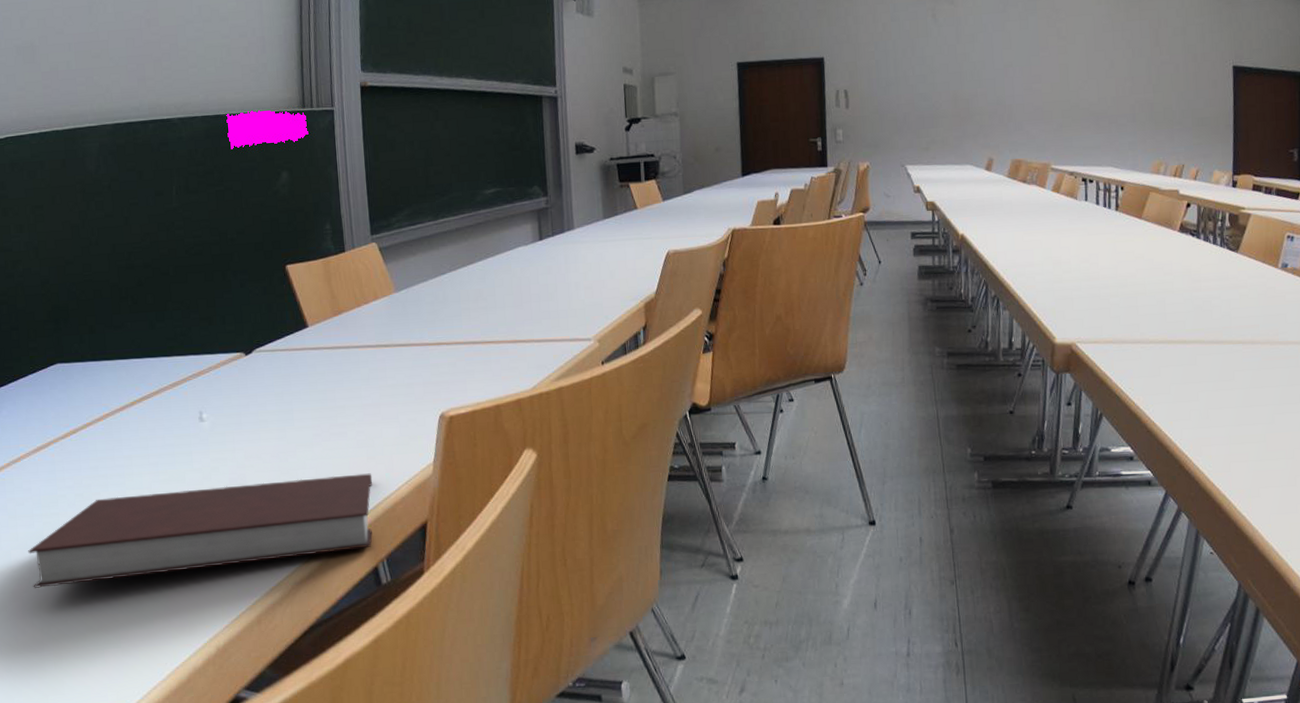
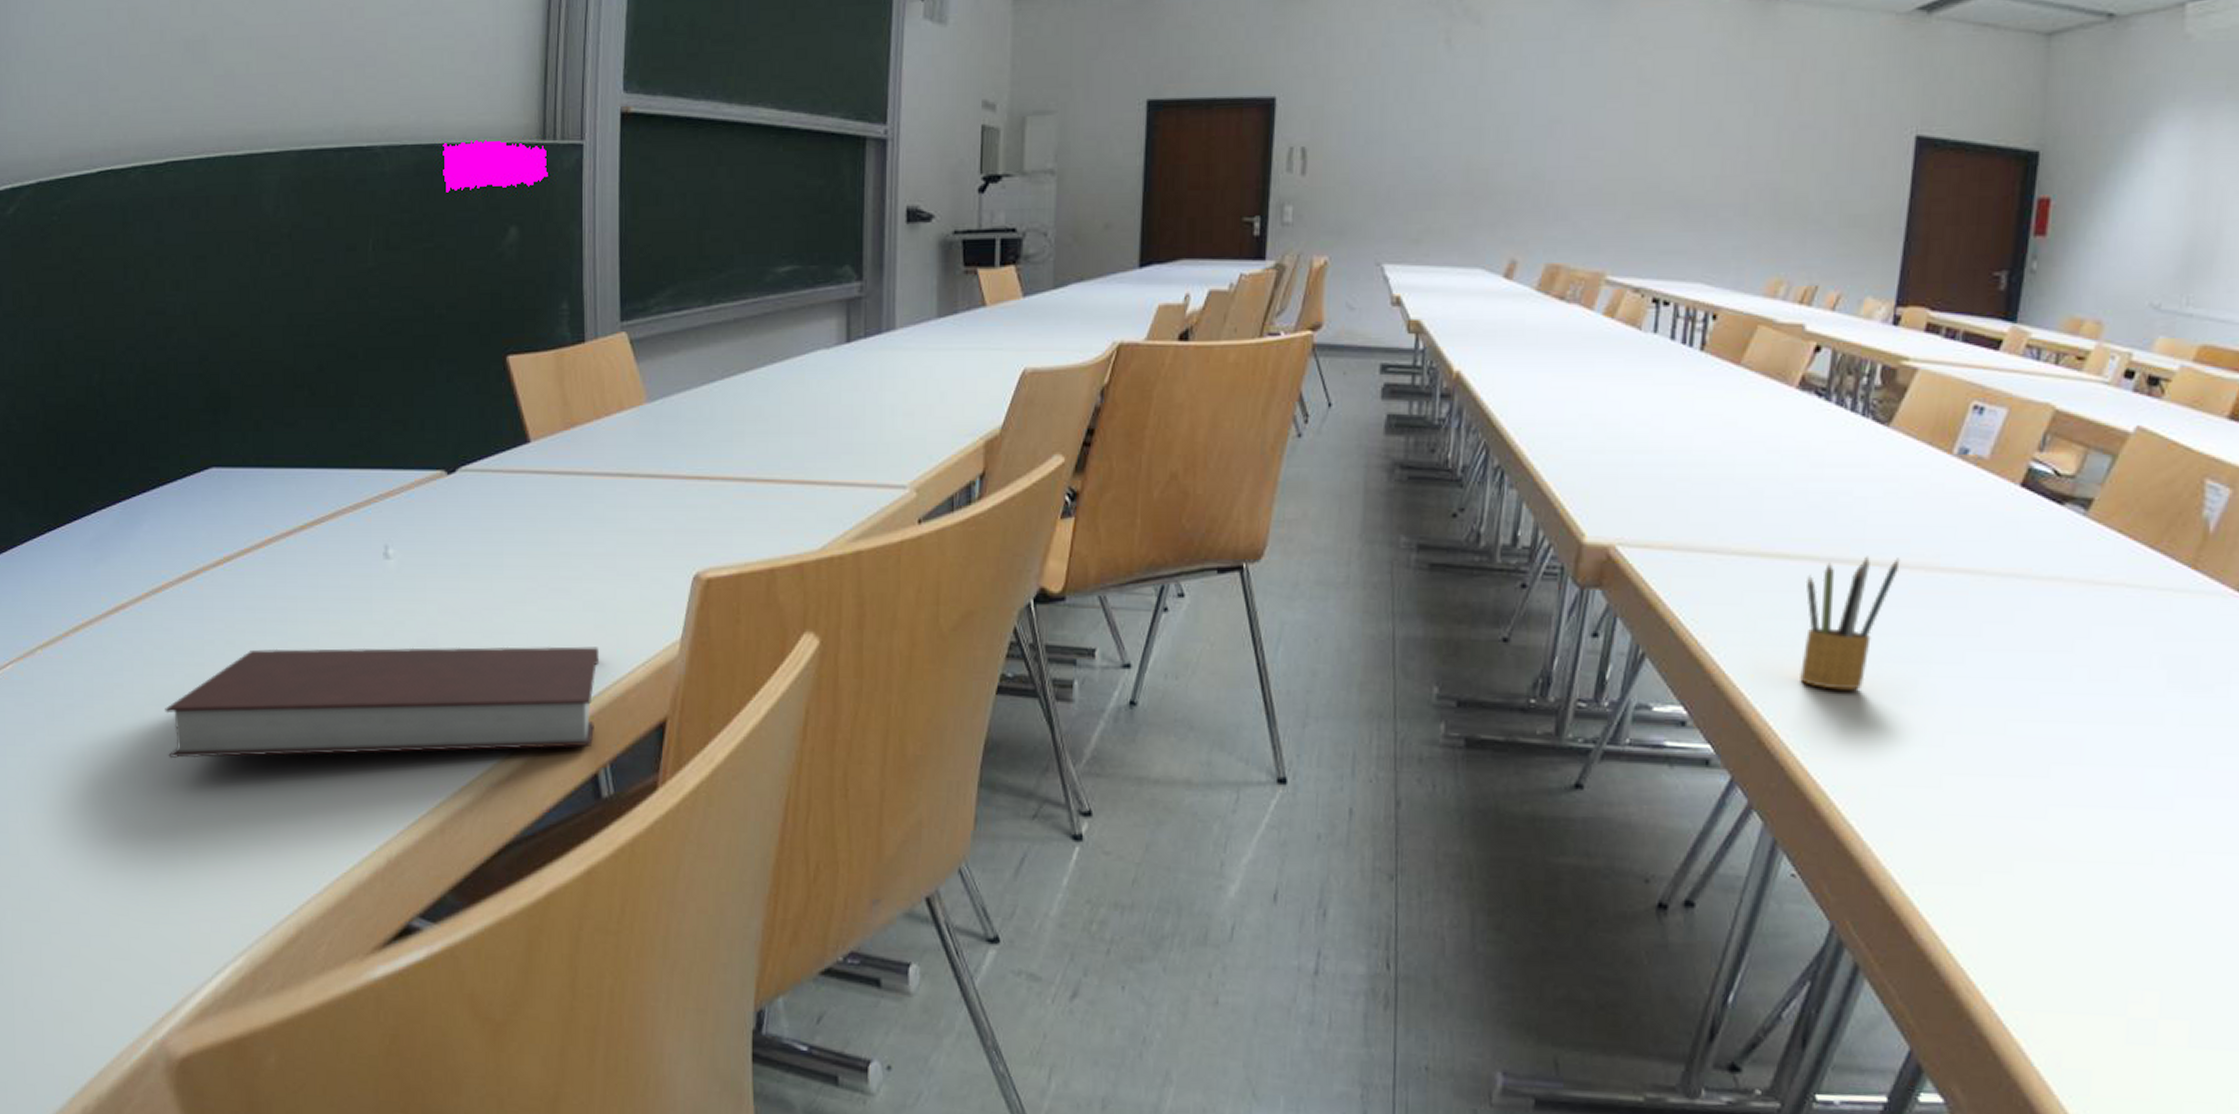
pencil box: none [1198,337,1255,427] -> present [1798,556,1900,690]

